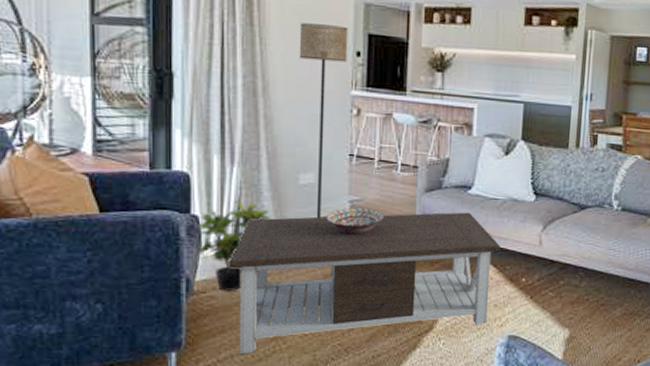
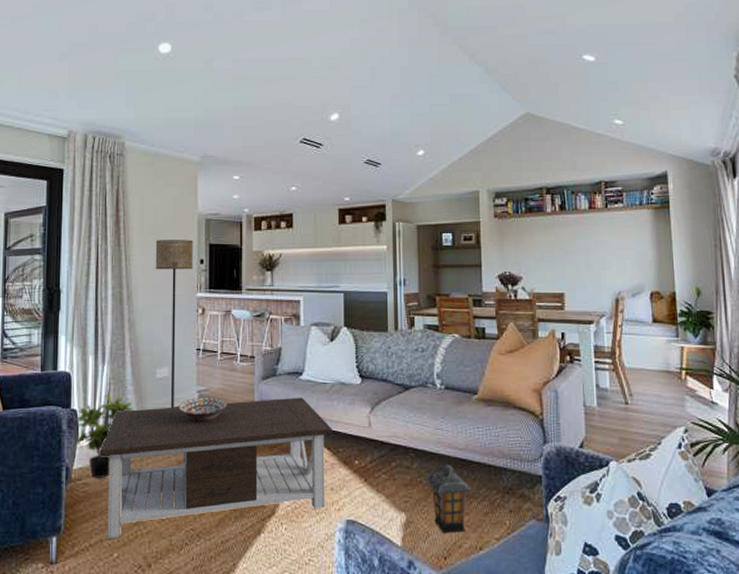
lantern: none [592,283,636,347] -> present [425,464,471,533]

